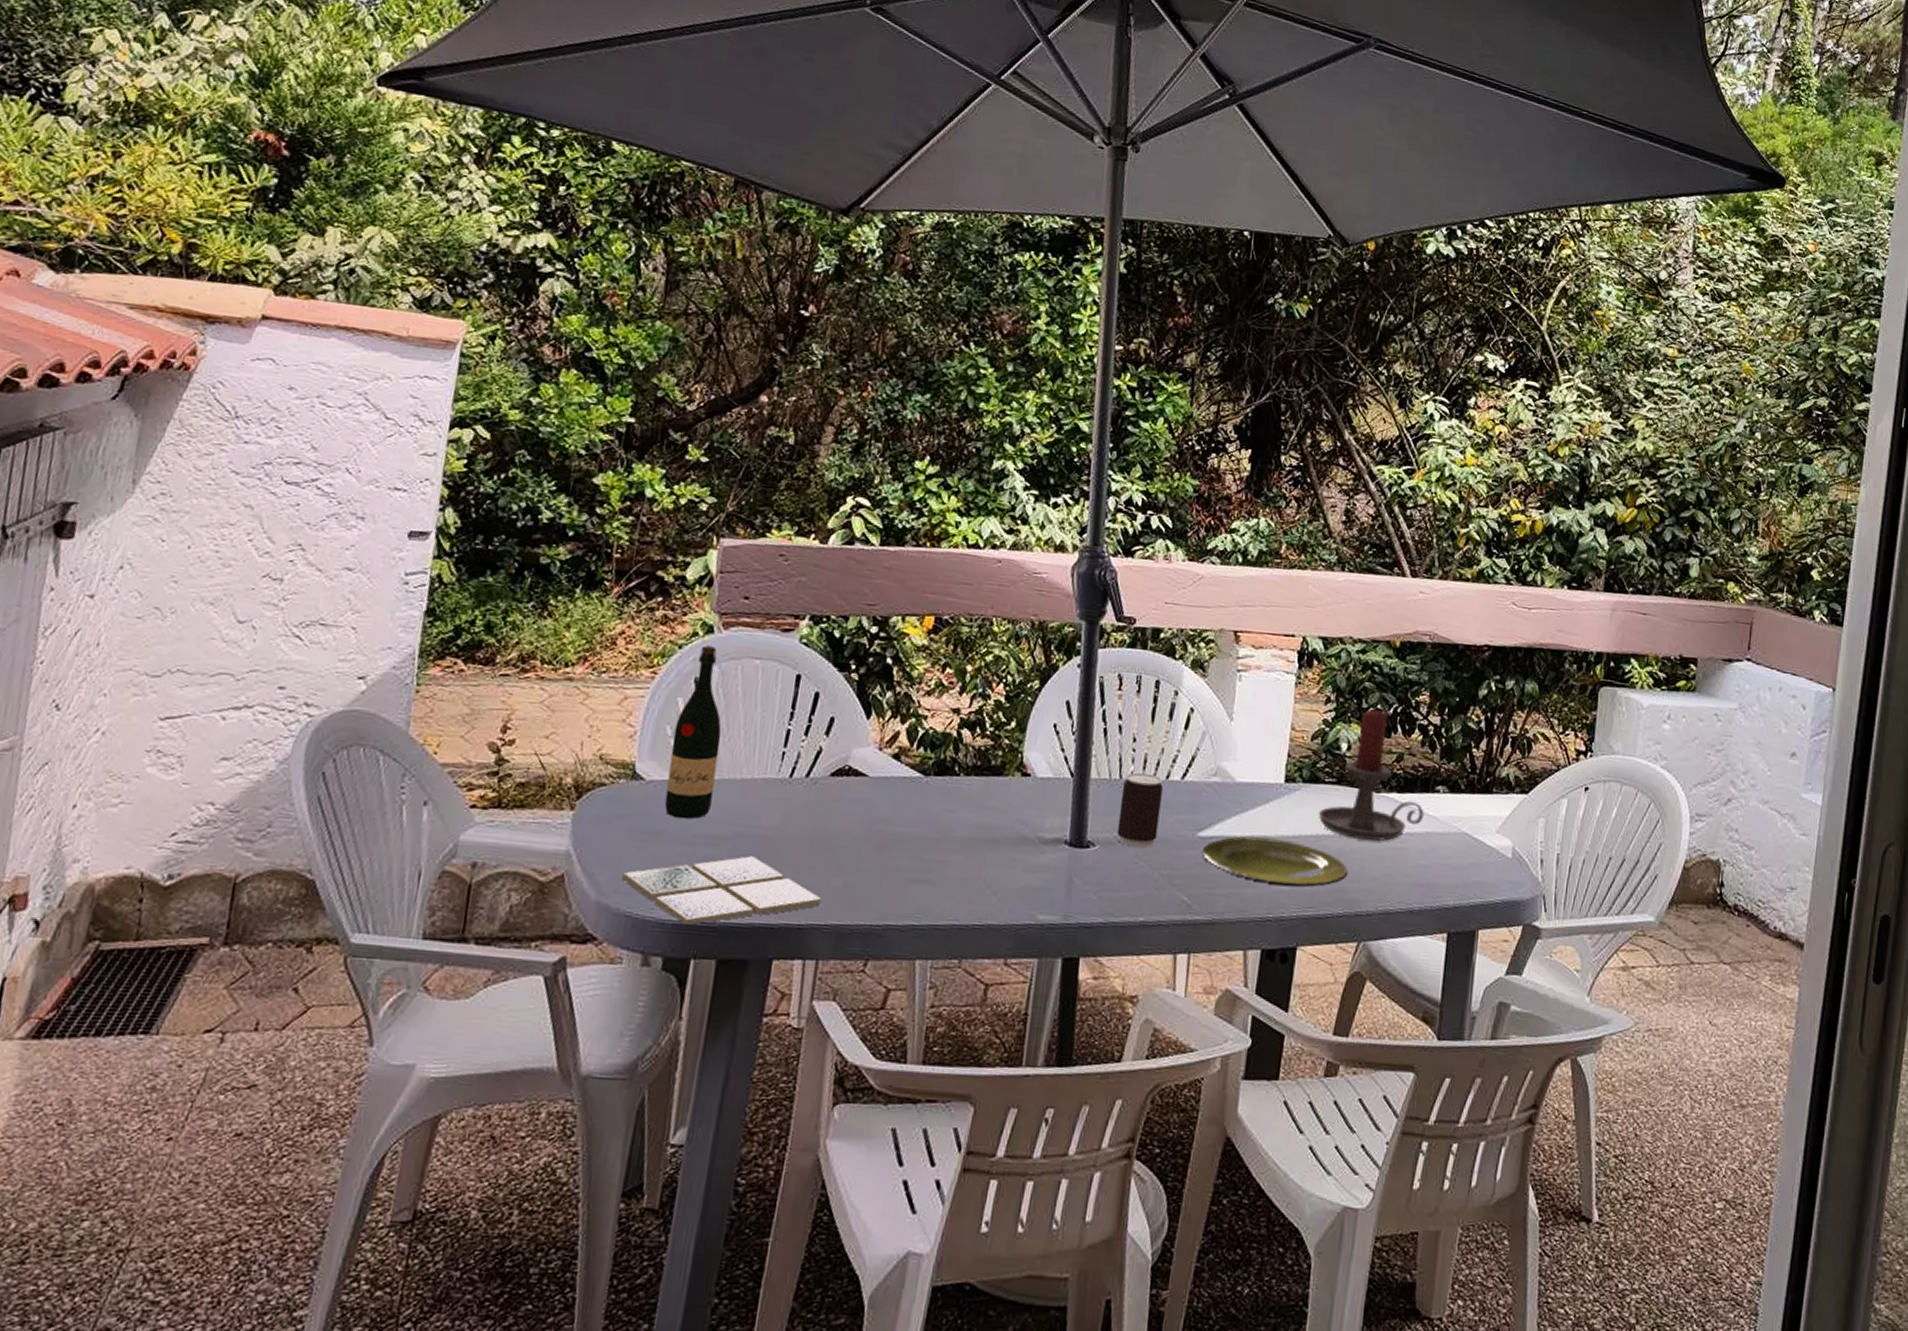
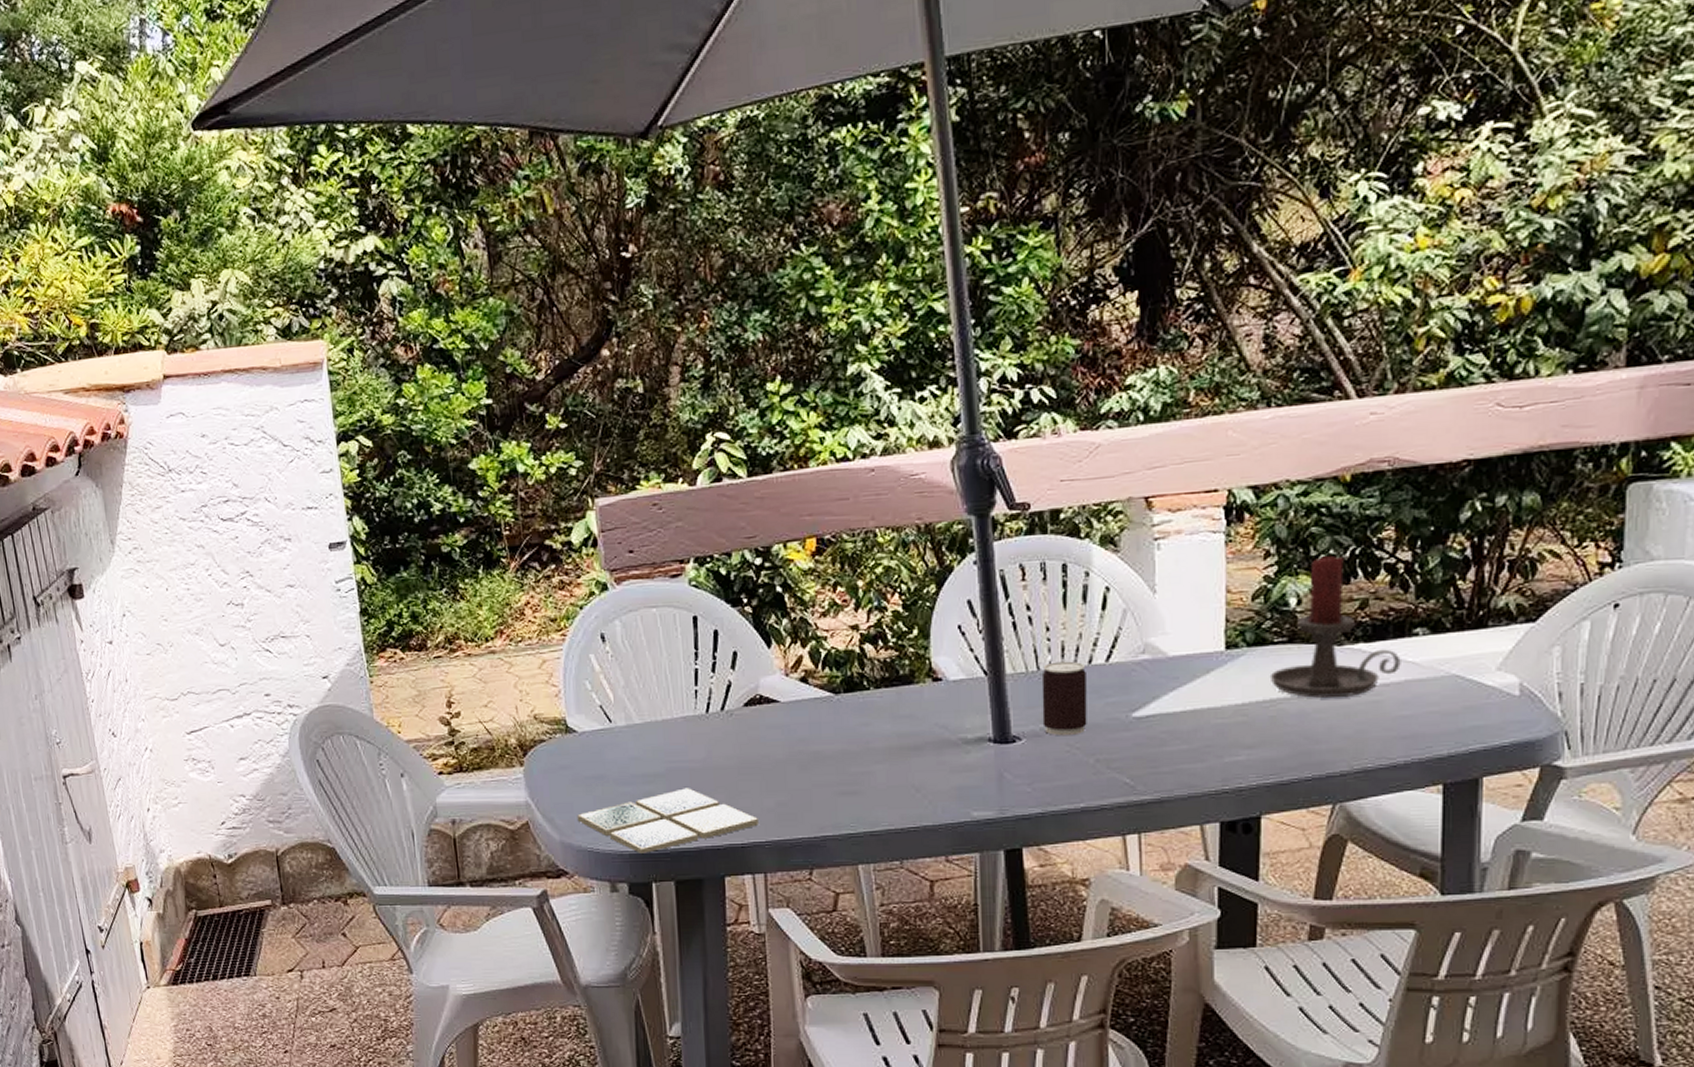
wine bottle: present [664,645,722,820] -> none [593,602,641,763]
plate: present [1202,836,1347,886] -> none [1139,709,1312,755]

